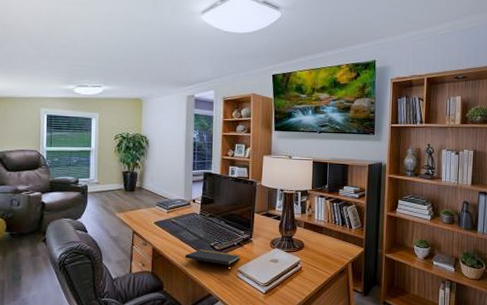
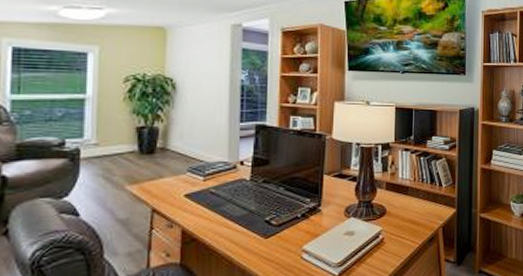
notepad: present [184,249,241,272] -> none [228,226,306,253]

